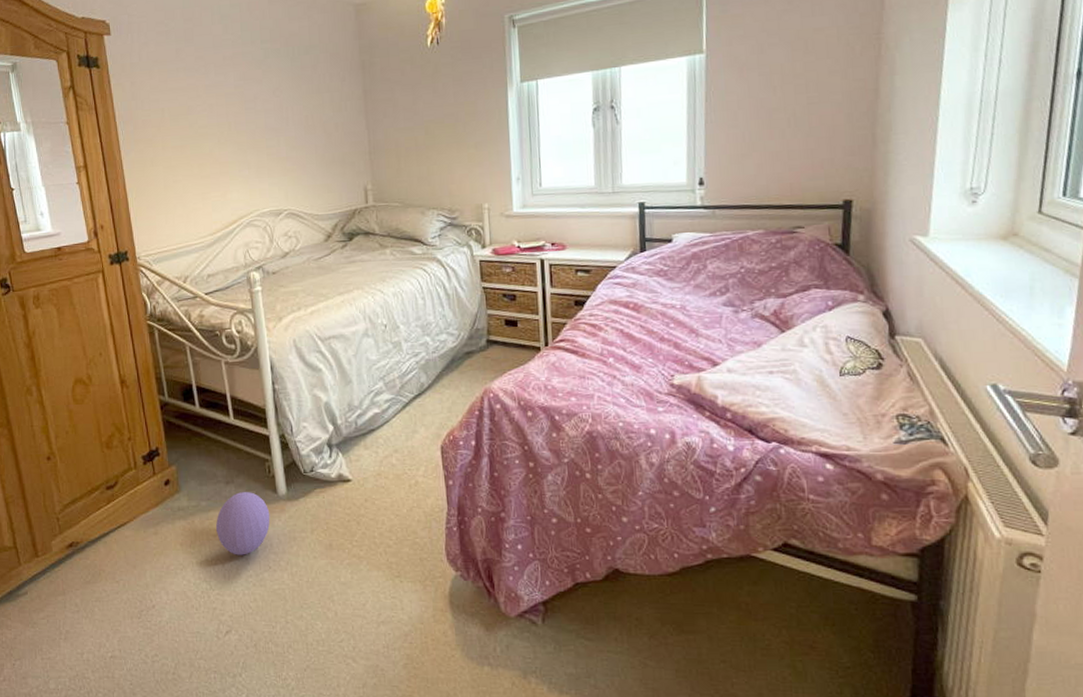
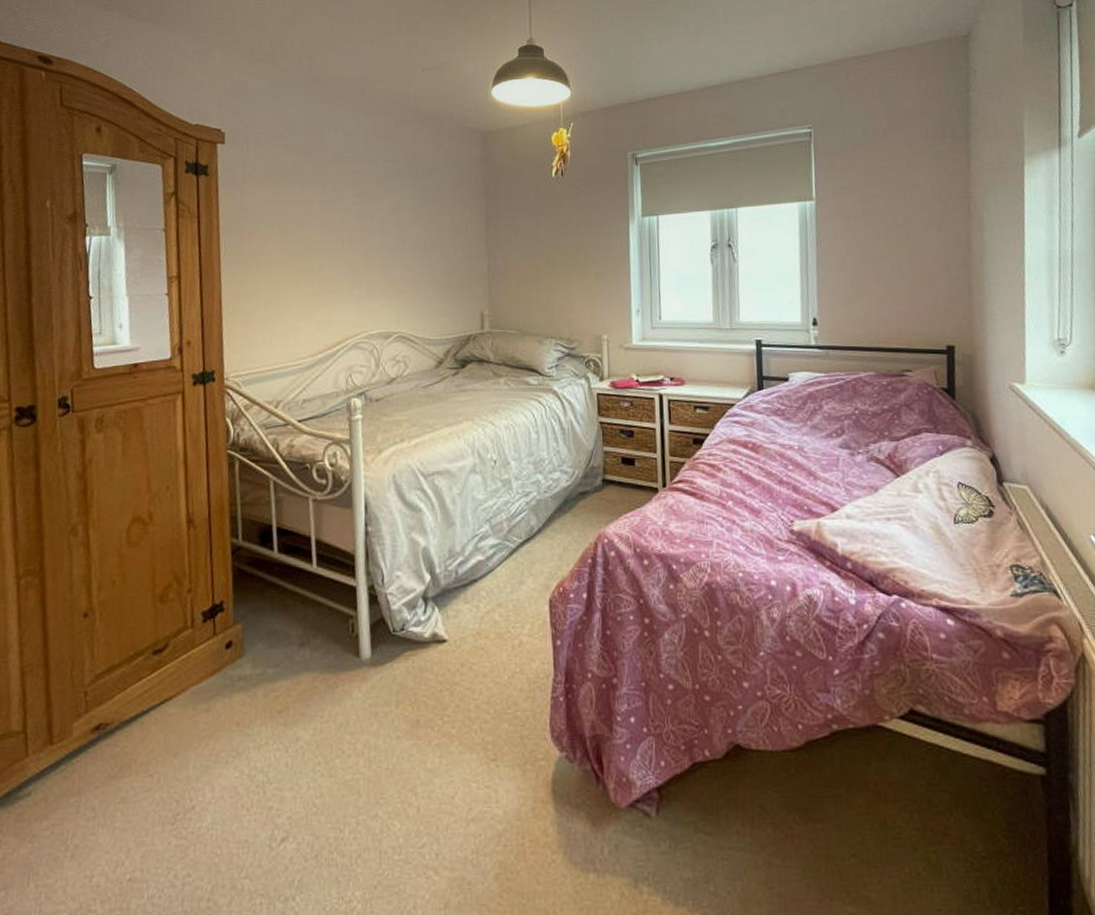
ball: present [216,492,270,555] -> none [283,656,349,737]

